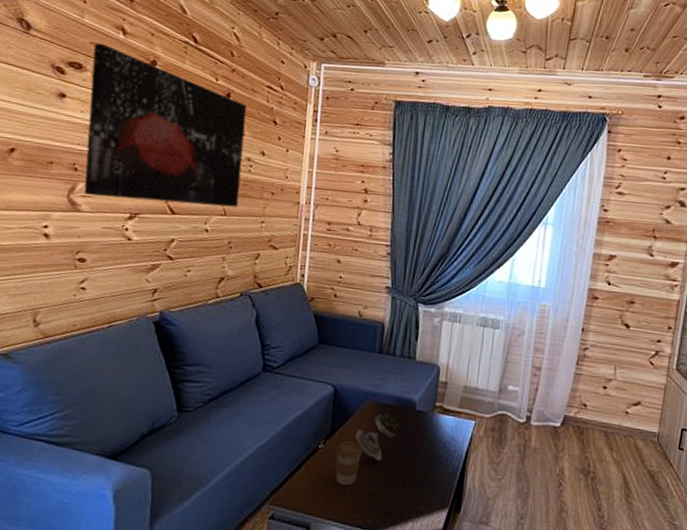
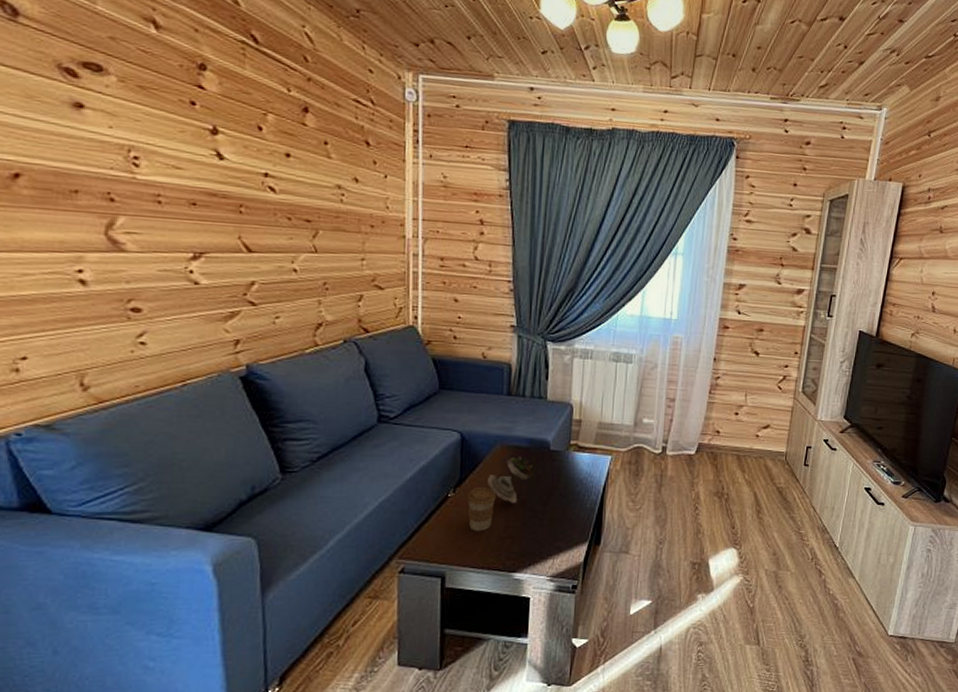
wall art: present [83,43,247,208] -> none [115,38,332,243]

